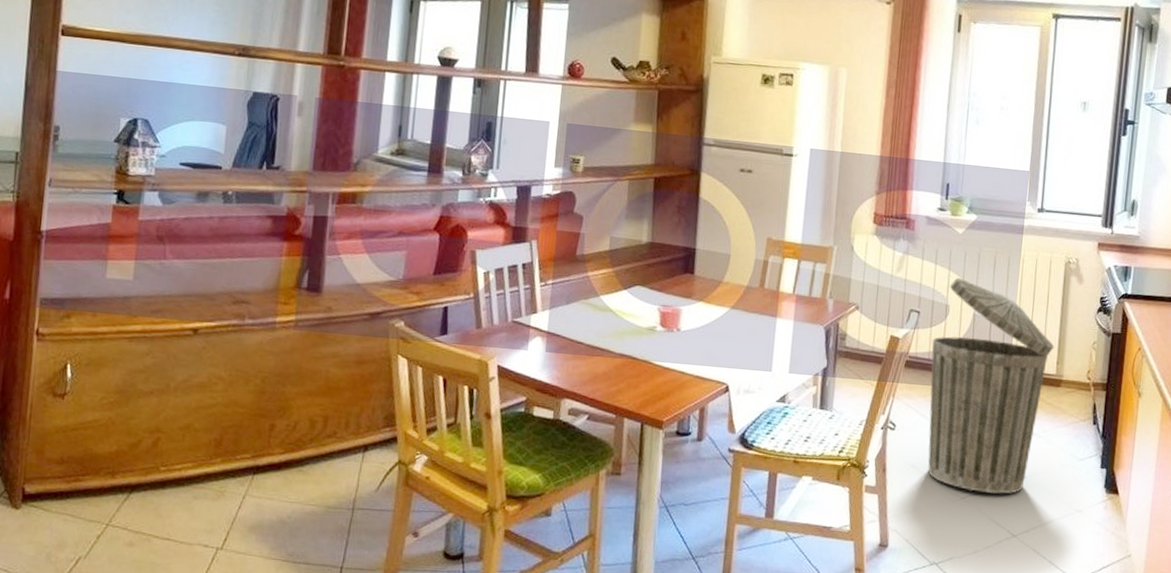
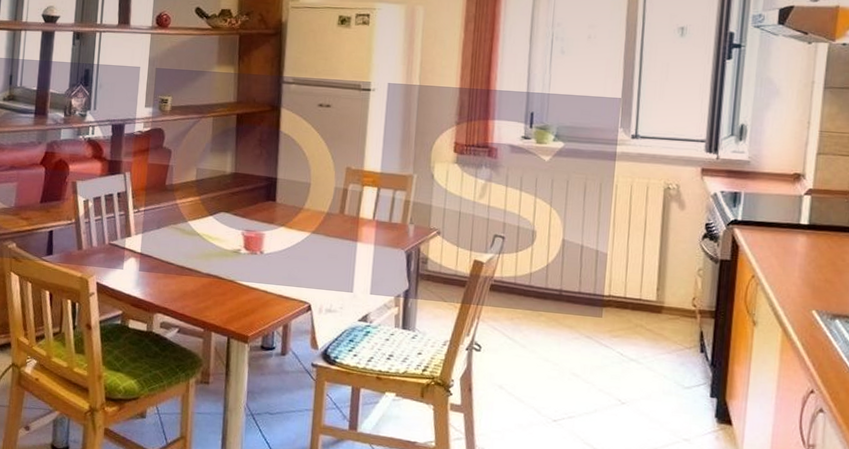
trash can: present [928,277,1055,494] -> none [516,204,654,419]

